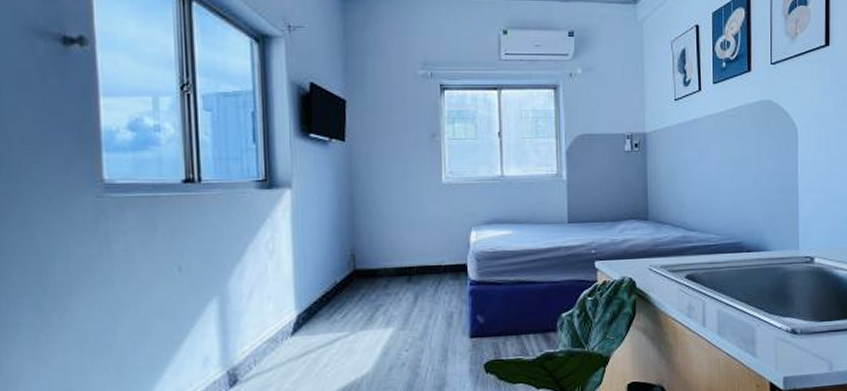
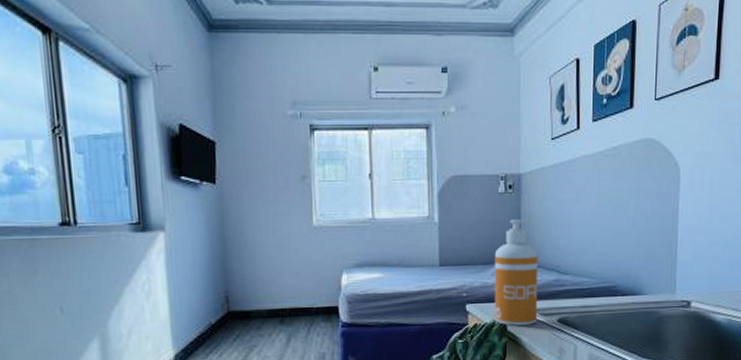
soap dispenser: none [622,177,666,283] -> present [494,219,539,326]

